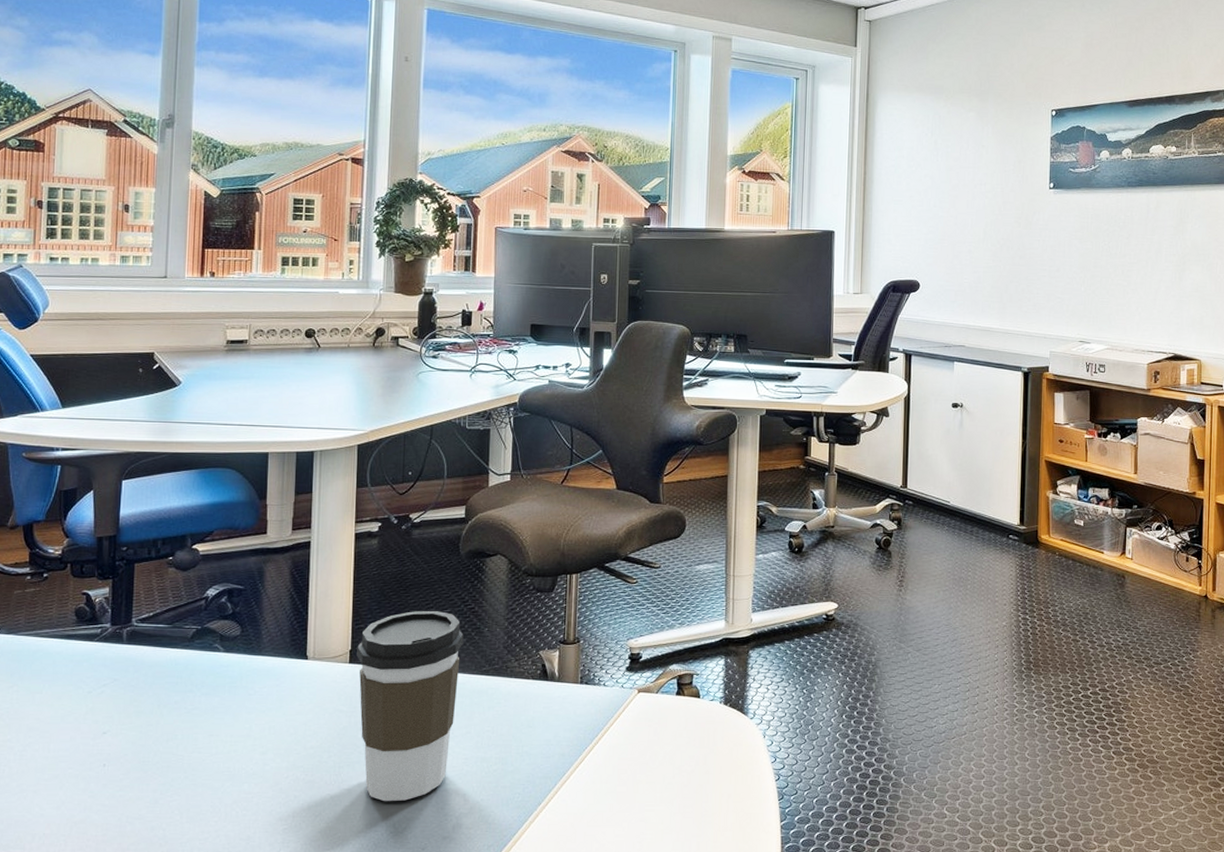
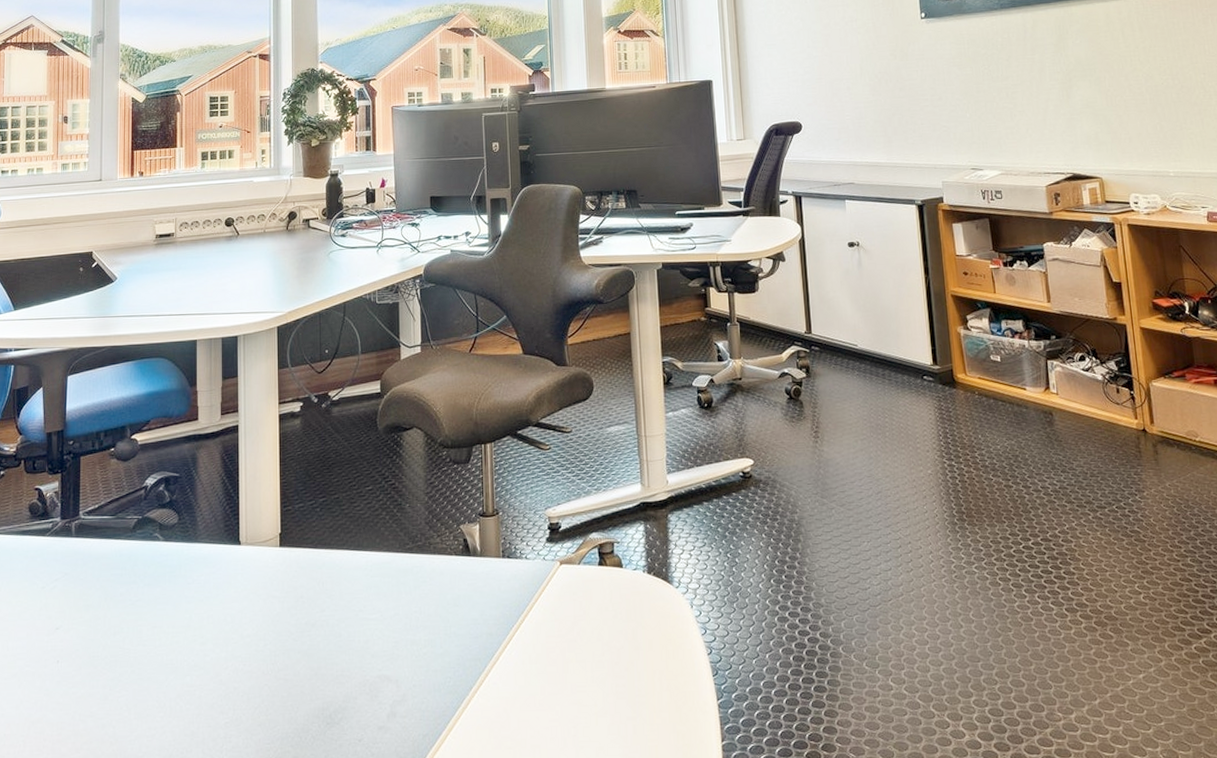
coffee cup: present [357,610,464,802] -> none [286,488,387,691]

